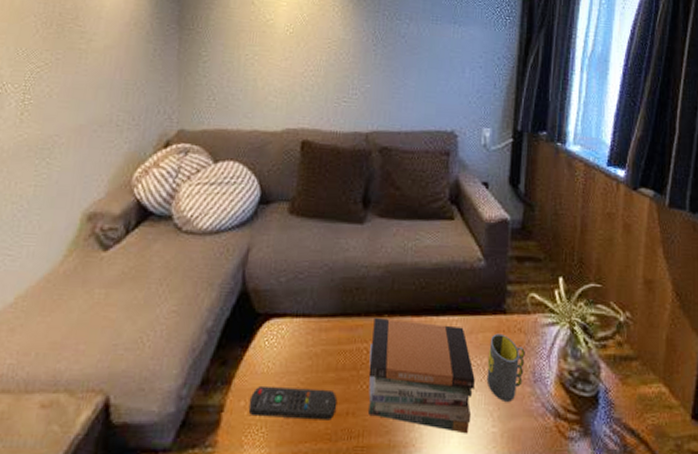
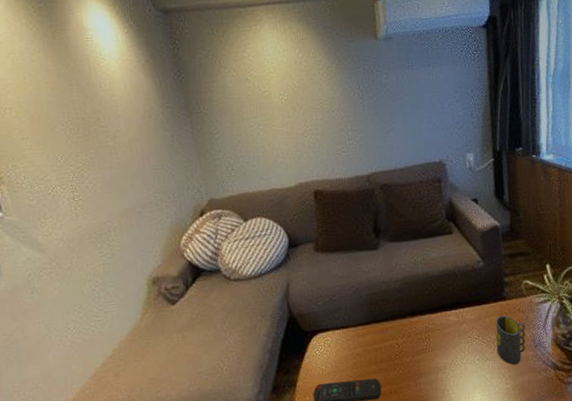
book stack: present [368,317,475,434] -> none [399,316,488,393]

